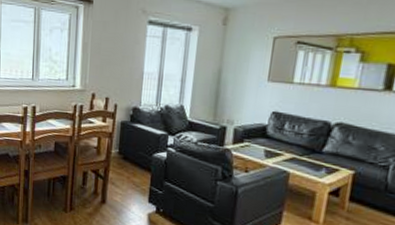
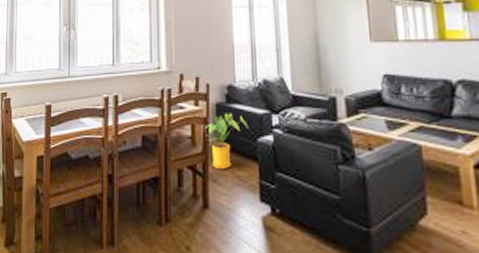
house plant: none [110,130,147,175] -> present [206,113,249,169]

